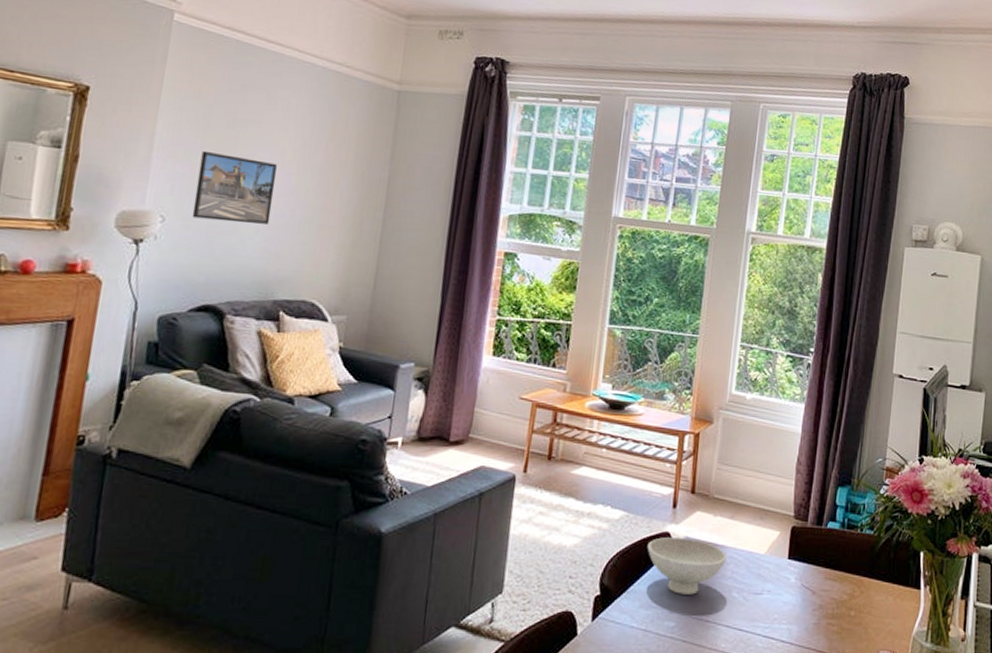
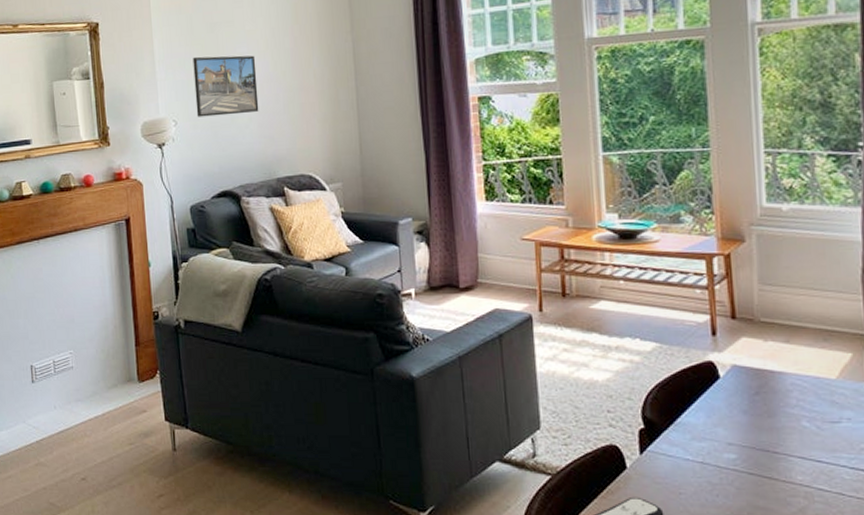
bowl: present [647,536,727,595] -> none [689,365,788,425]

